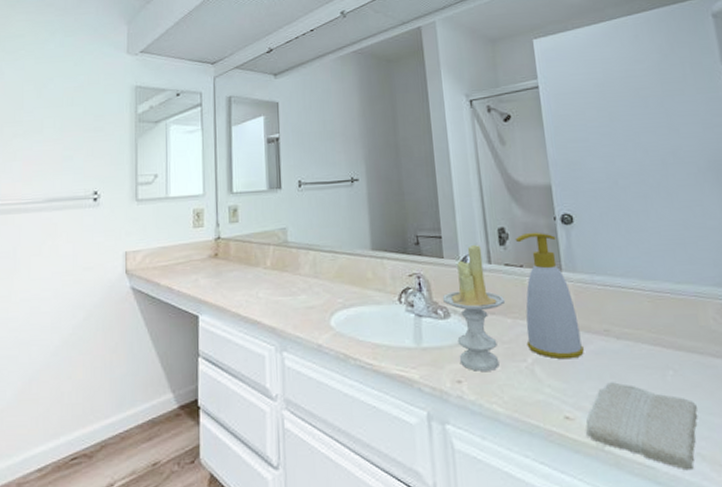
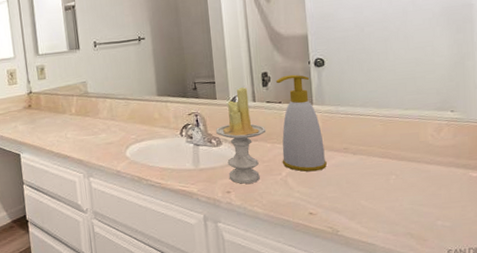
washcloth: present [586,382,698,471] -> none [325,186,411,245]

